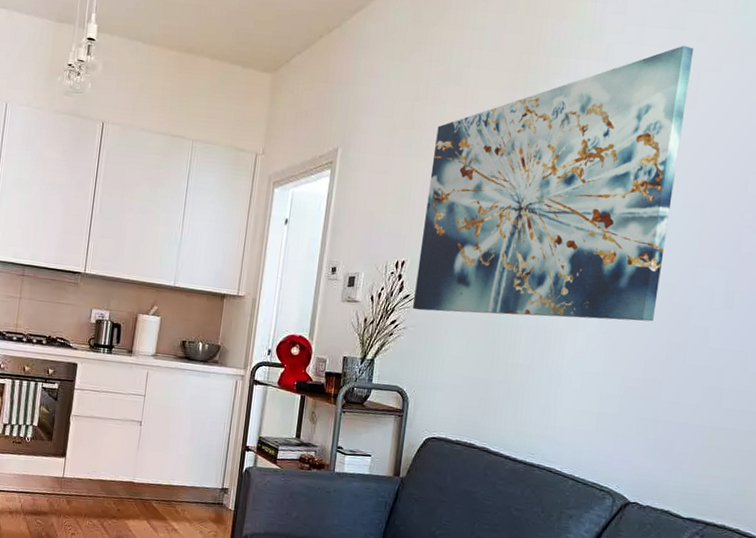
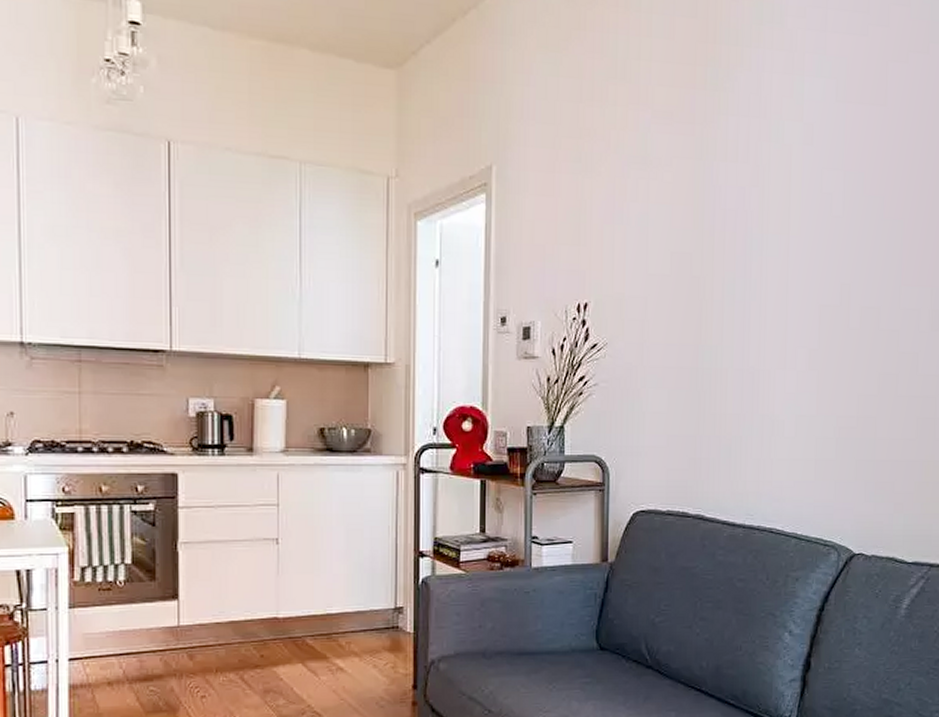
wall art: present [413,45,694,322] -> none [603,31,880,362]

